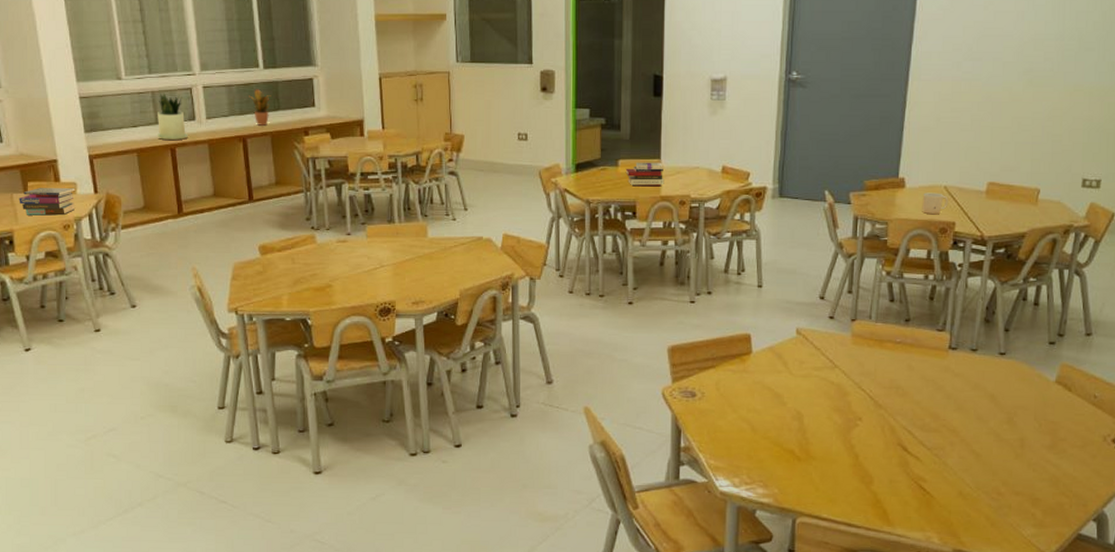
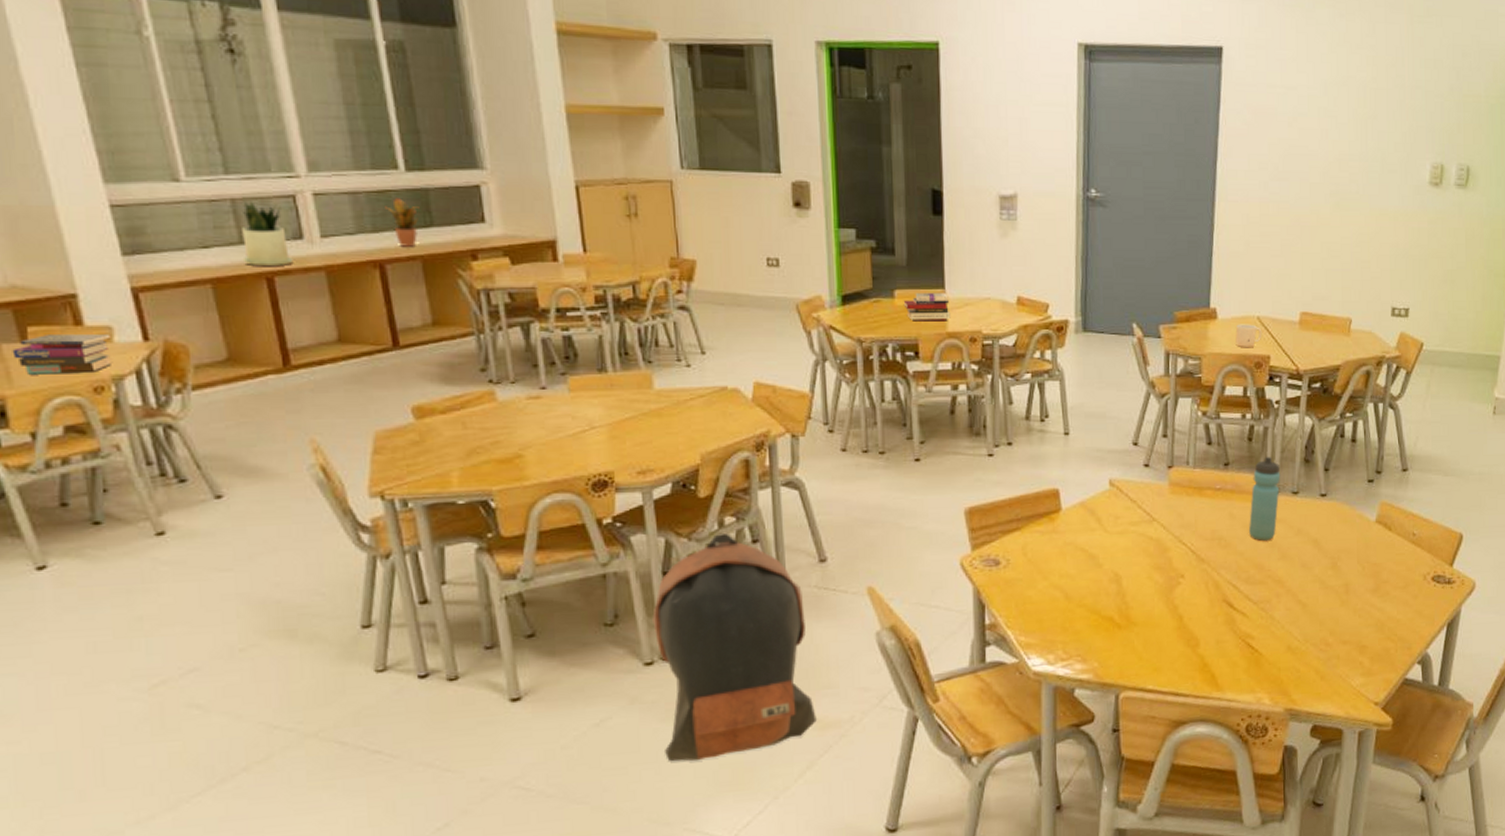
backpack: none [418,355,538,535] -> present [652,533,817,761]
water bottle: none [926,314,960,392] -> present [1249,456,1281,541]

